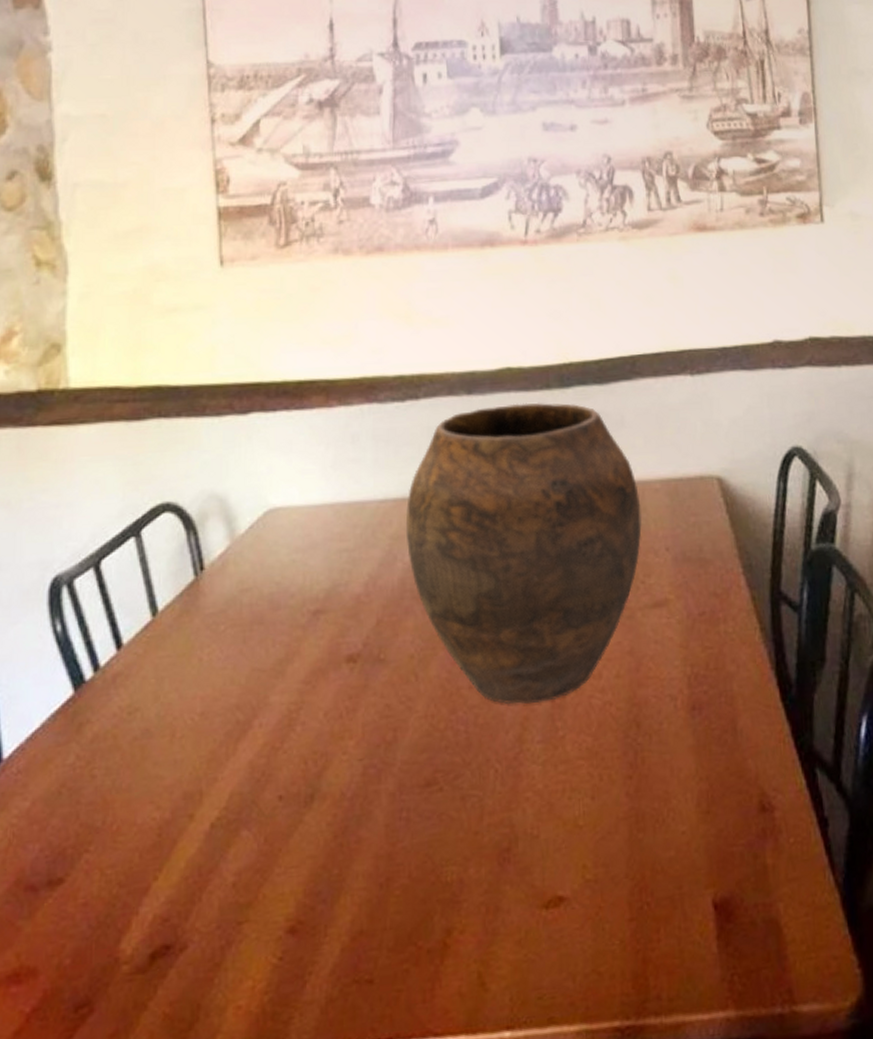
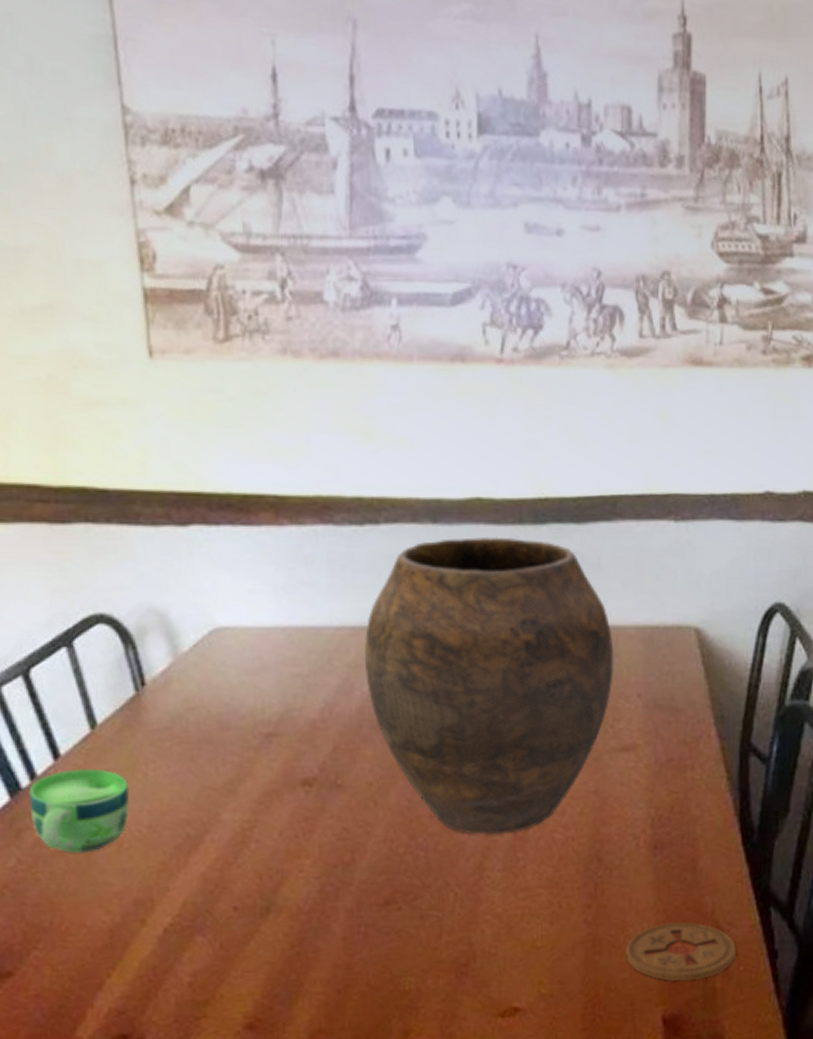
cup: none [91,656,184,746] -> present [29,768,129,853]
coaster: none [670,789,786,859] -> present [625,921,737,982]

